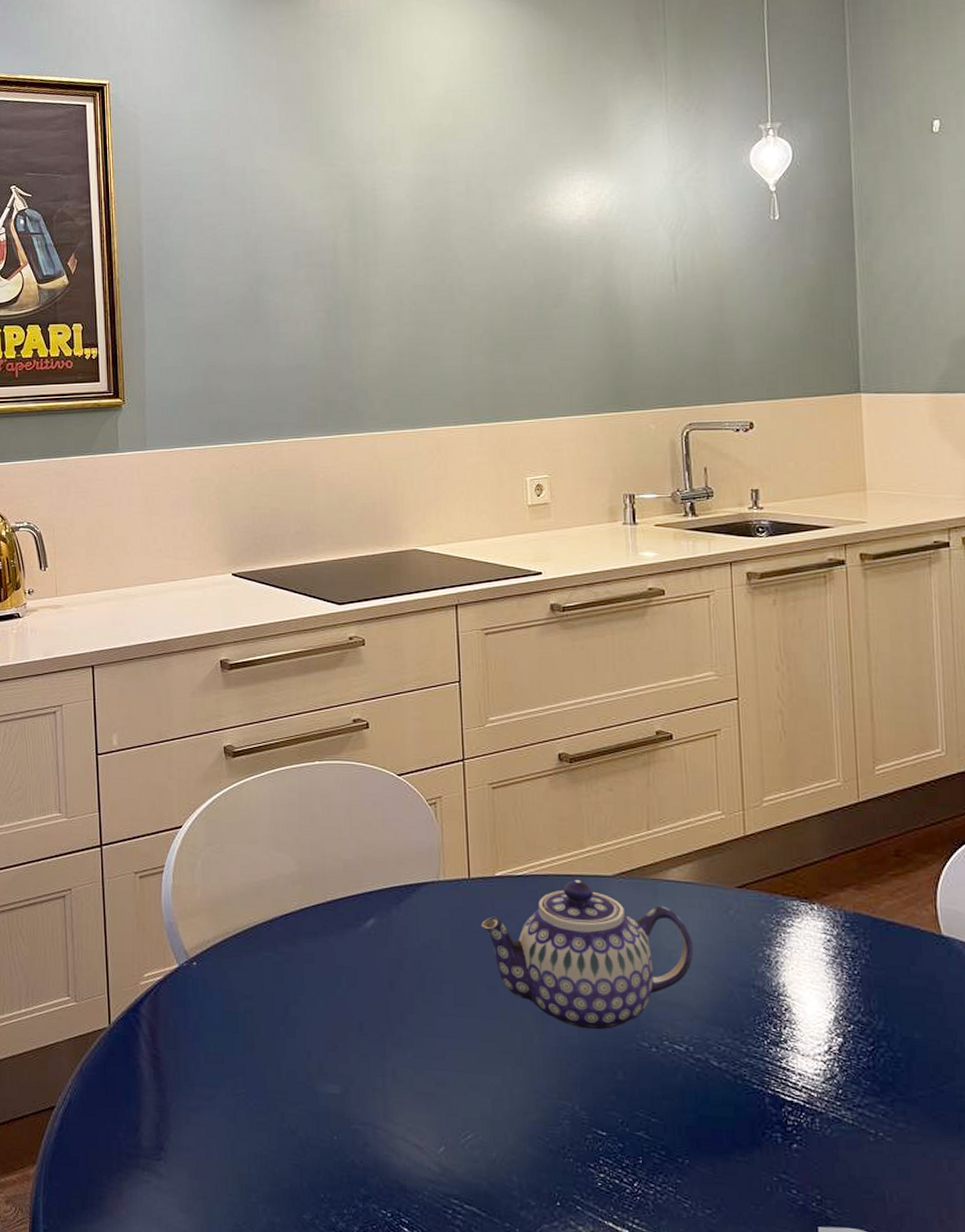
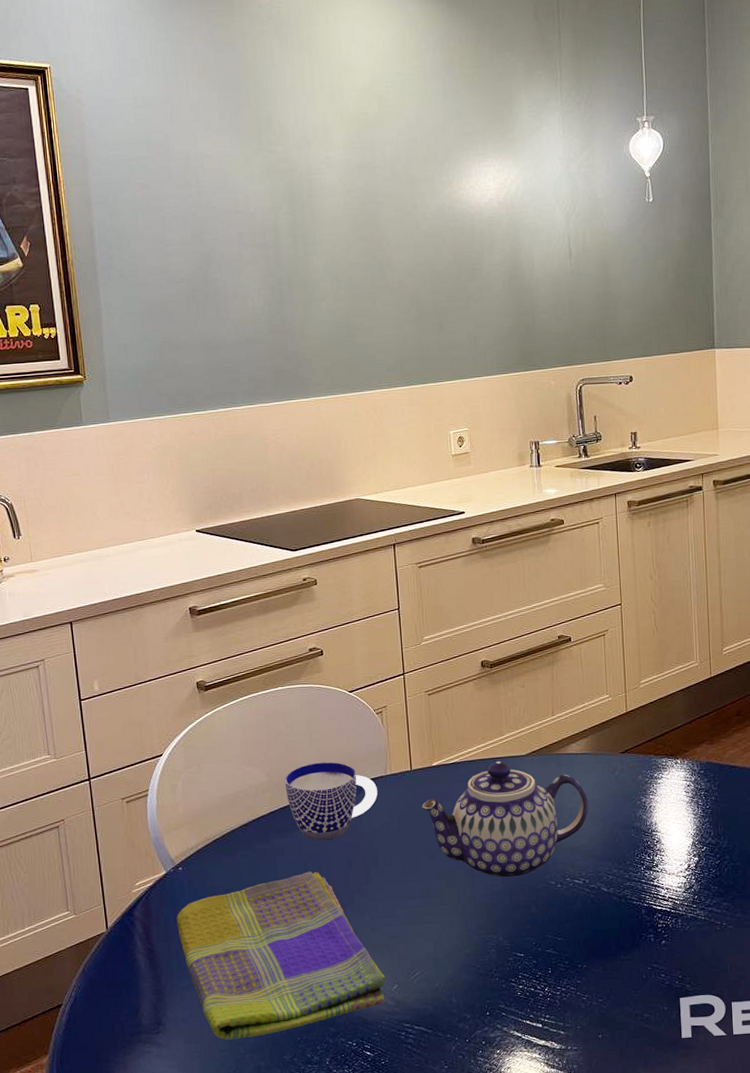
dish towel: none [187,987,429,1184] -> present [176,871,385,1040]
cup: none [318,855,428,953] -> present [284,761,378,841]

